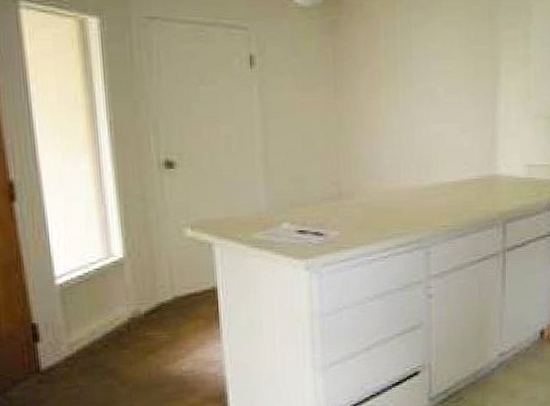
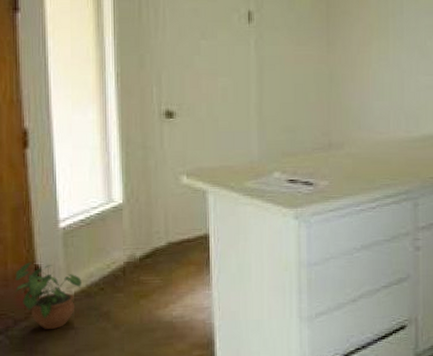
potted plant: none [10,321,84,390] -> present [15,262,81,330]

